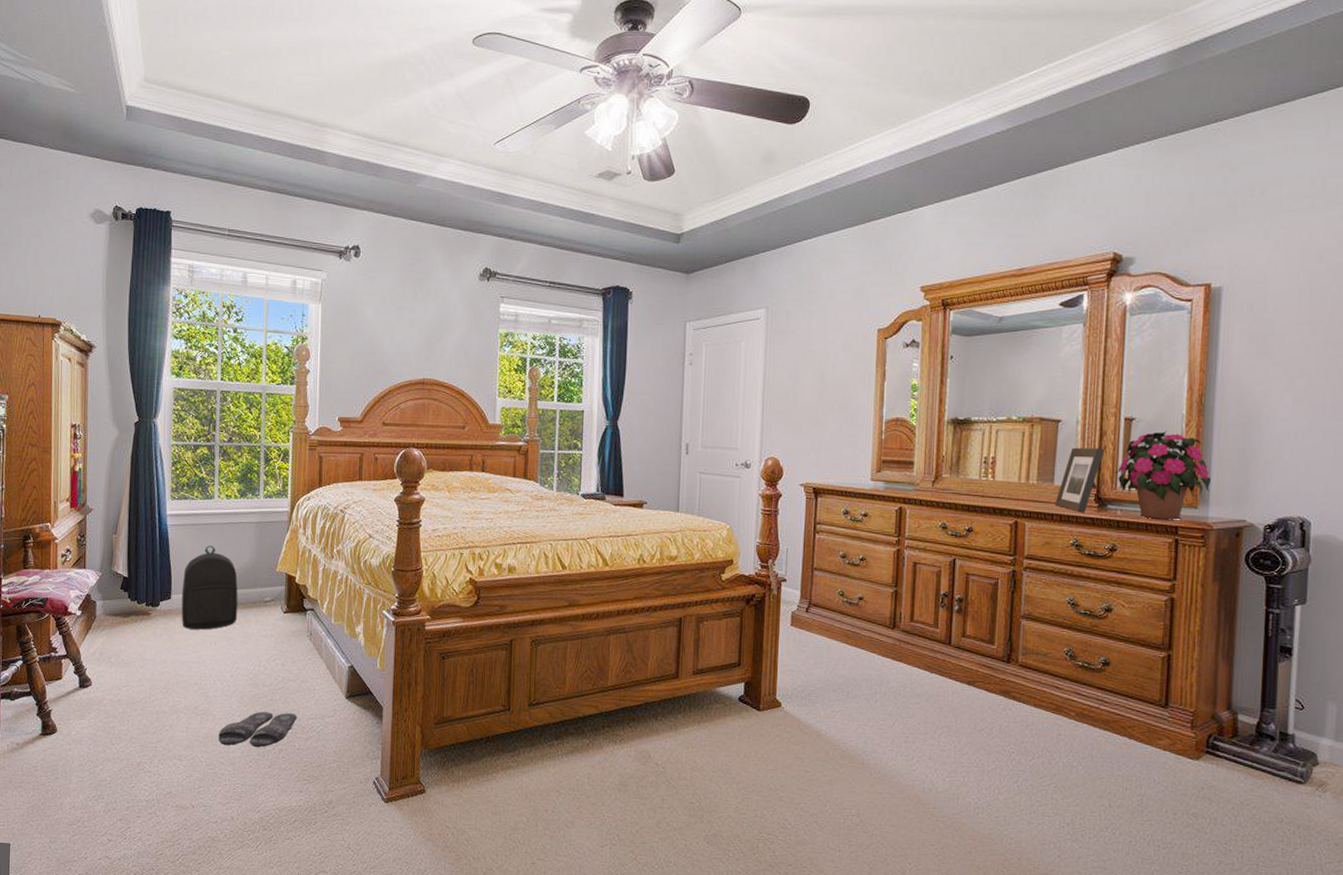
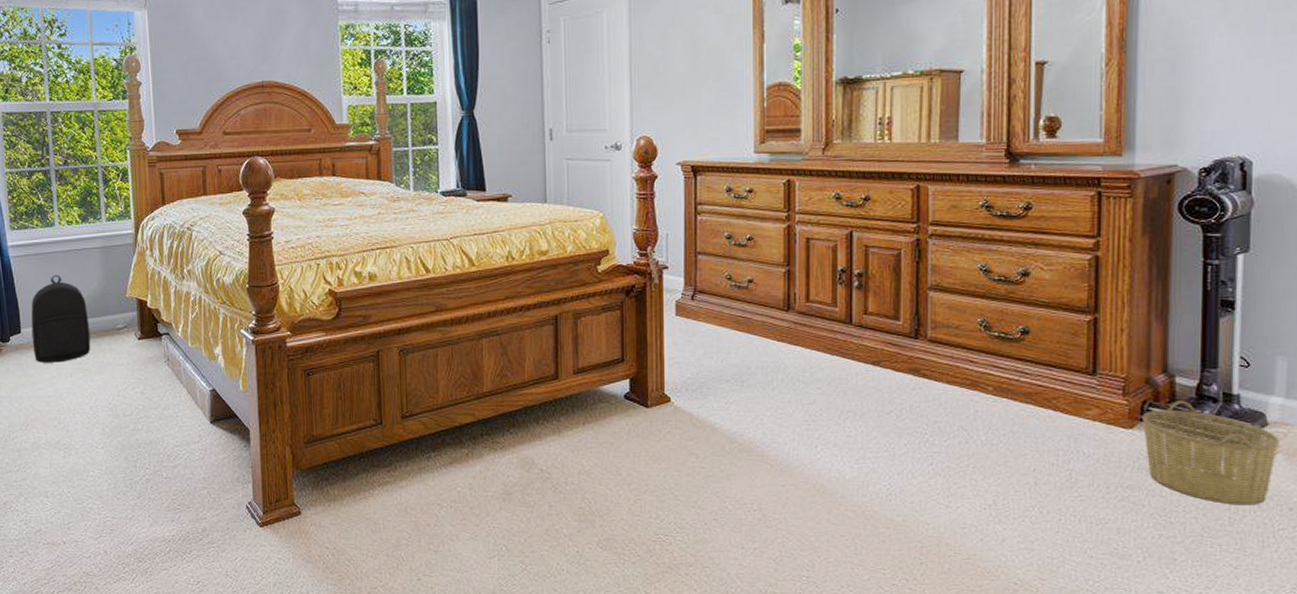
slippers: present [218,712,297,747] -> none [83,442,162,478]
picture frame: present [1054,447,1105,514] -> none [960,98,1015,171]
potted flower: present [1115,430,1212,520] -> none [1026,72,1137,172]
basket: none [1207,737,1328,839] -> present [1142,401,1280,505]

